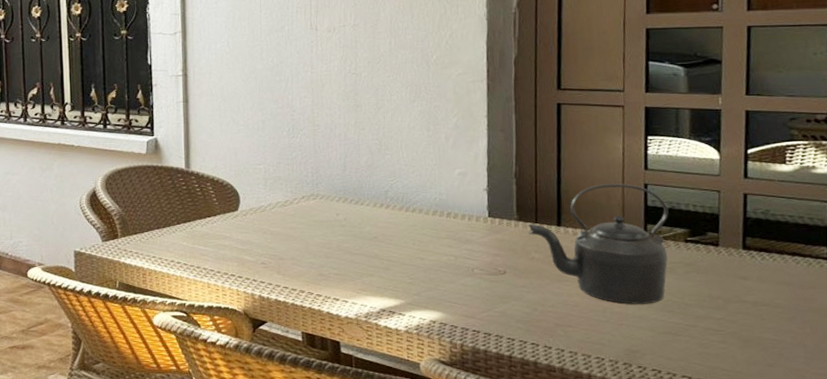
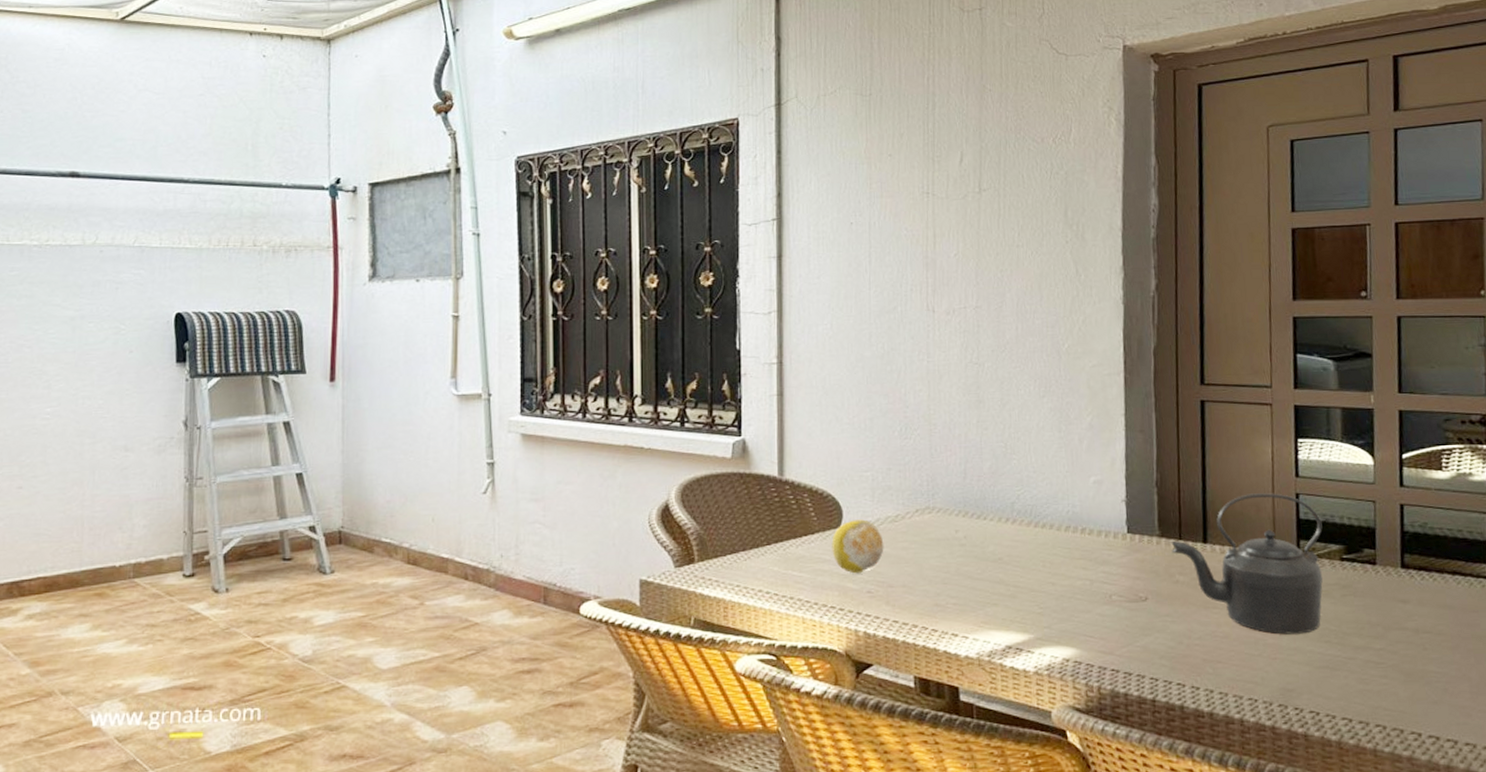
fruit: none [231,204,275,249] -> present [832,519,884,574]

